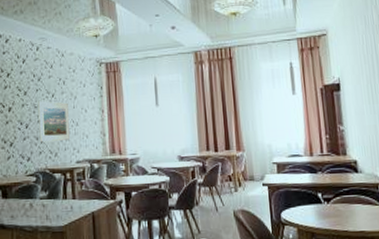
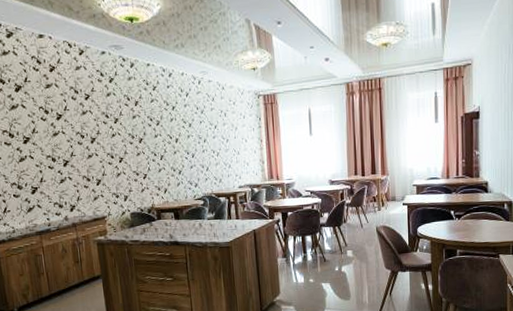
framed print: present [38,101,70,143] -> none [202,132,232,170]

